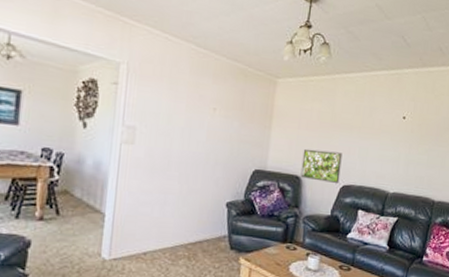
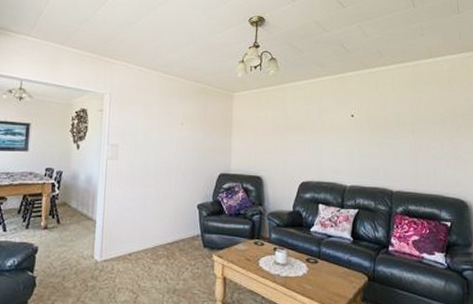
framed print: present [300,148,343,183] -> none [261,151,298,180]

